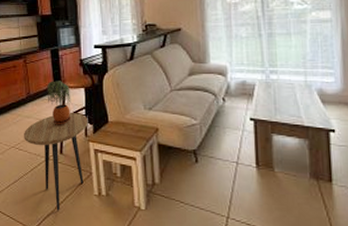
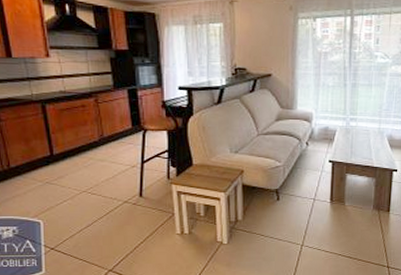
side table: present [24,113,88,211] -> none [97,156,171,251]
potted plant: present [47,81,71,125] -> none [124,122,152,169]

